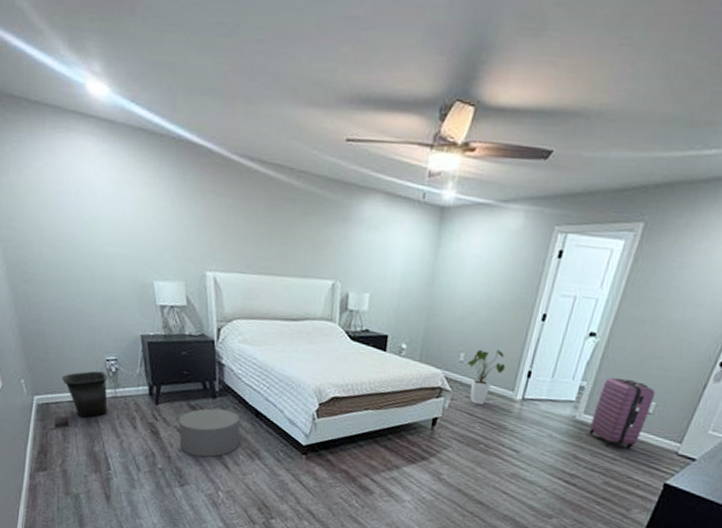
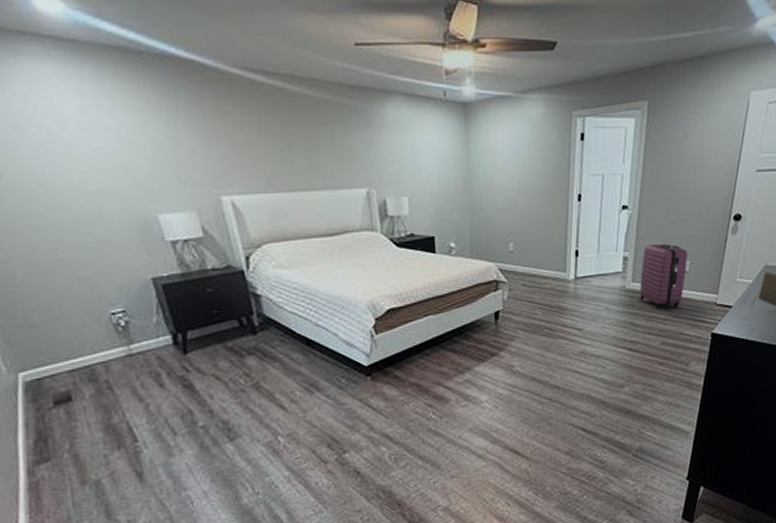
waste bin: present [62,370,108,418] -> none [54,328,123,387]
pouf: present [179,408,240,458] -> none [216,344,295,404]
house plant: present [467,349,506,405] -> none [518,234,554,291]

